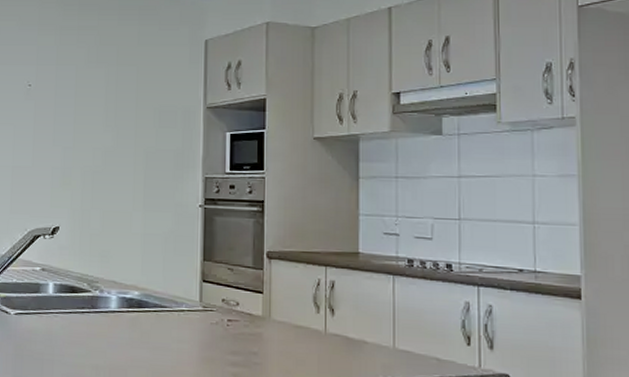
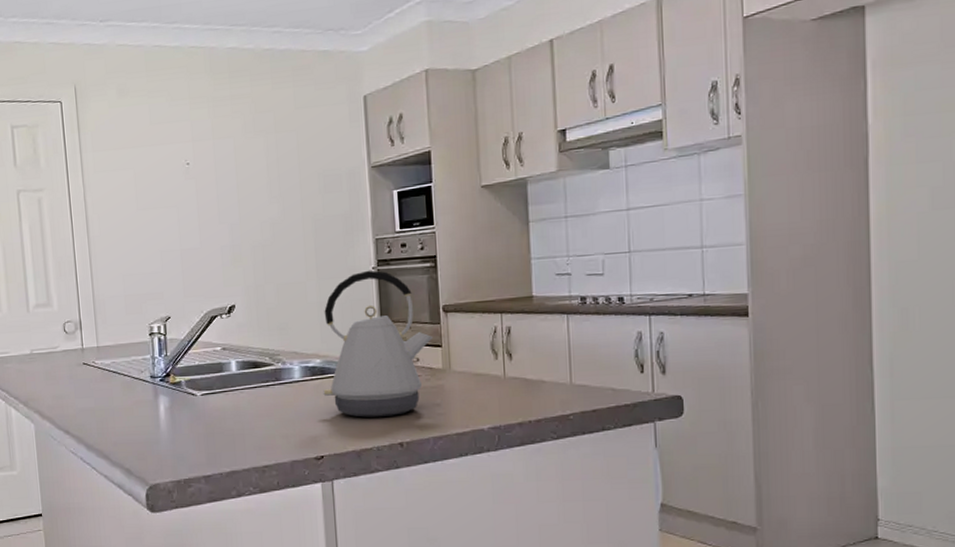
kettle: none [138,207,254,360] -> present [323,270,432,418]

